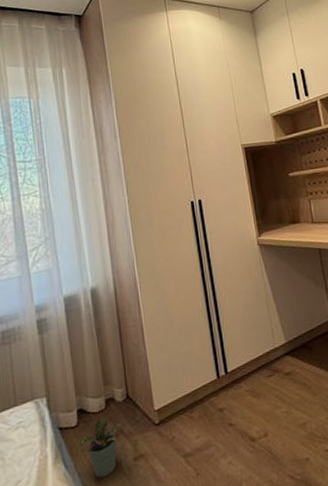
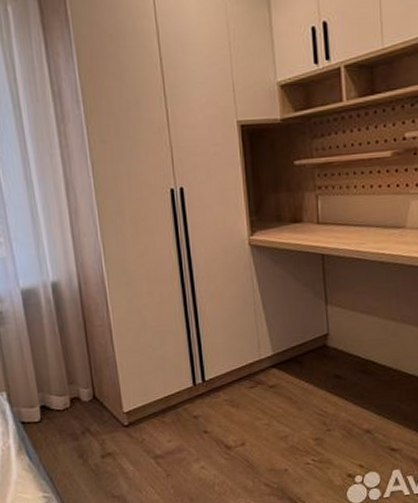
potted plant: present [80,417,121,478] -> none [44,415,87,471]

